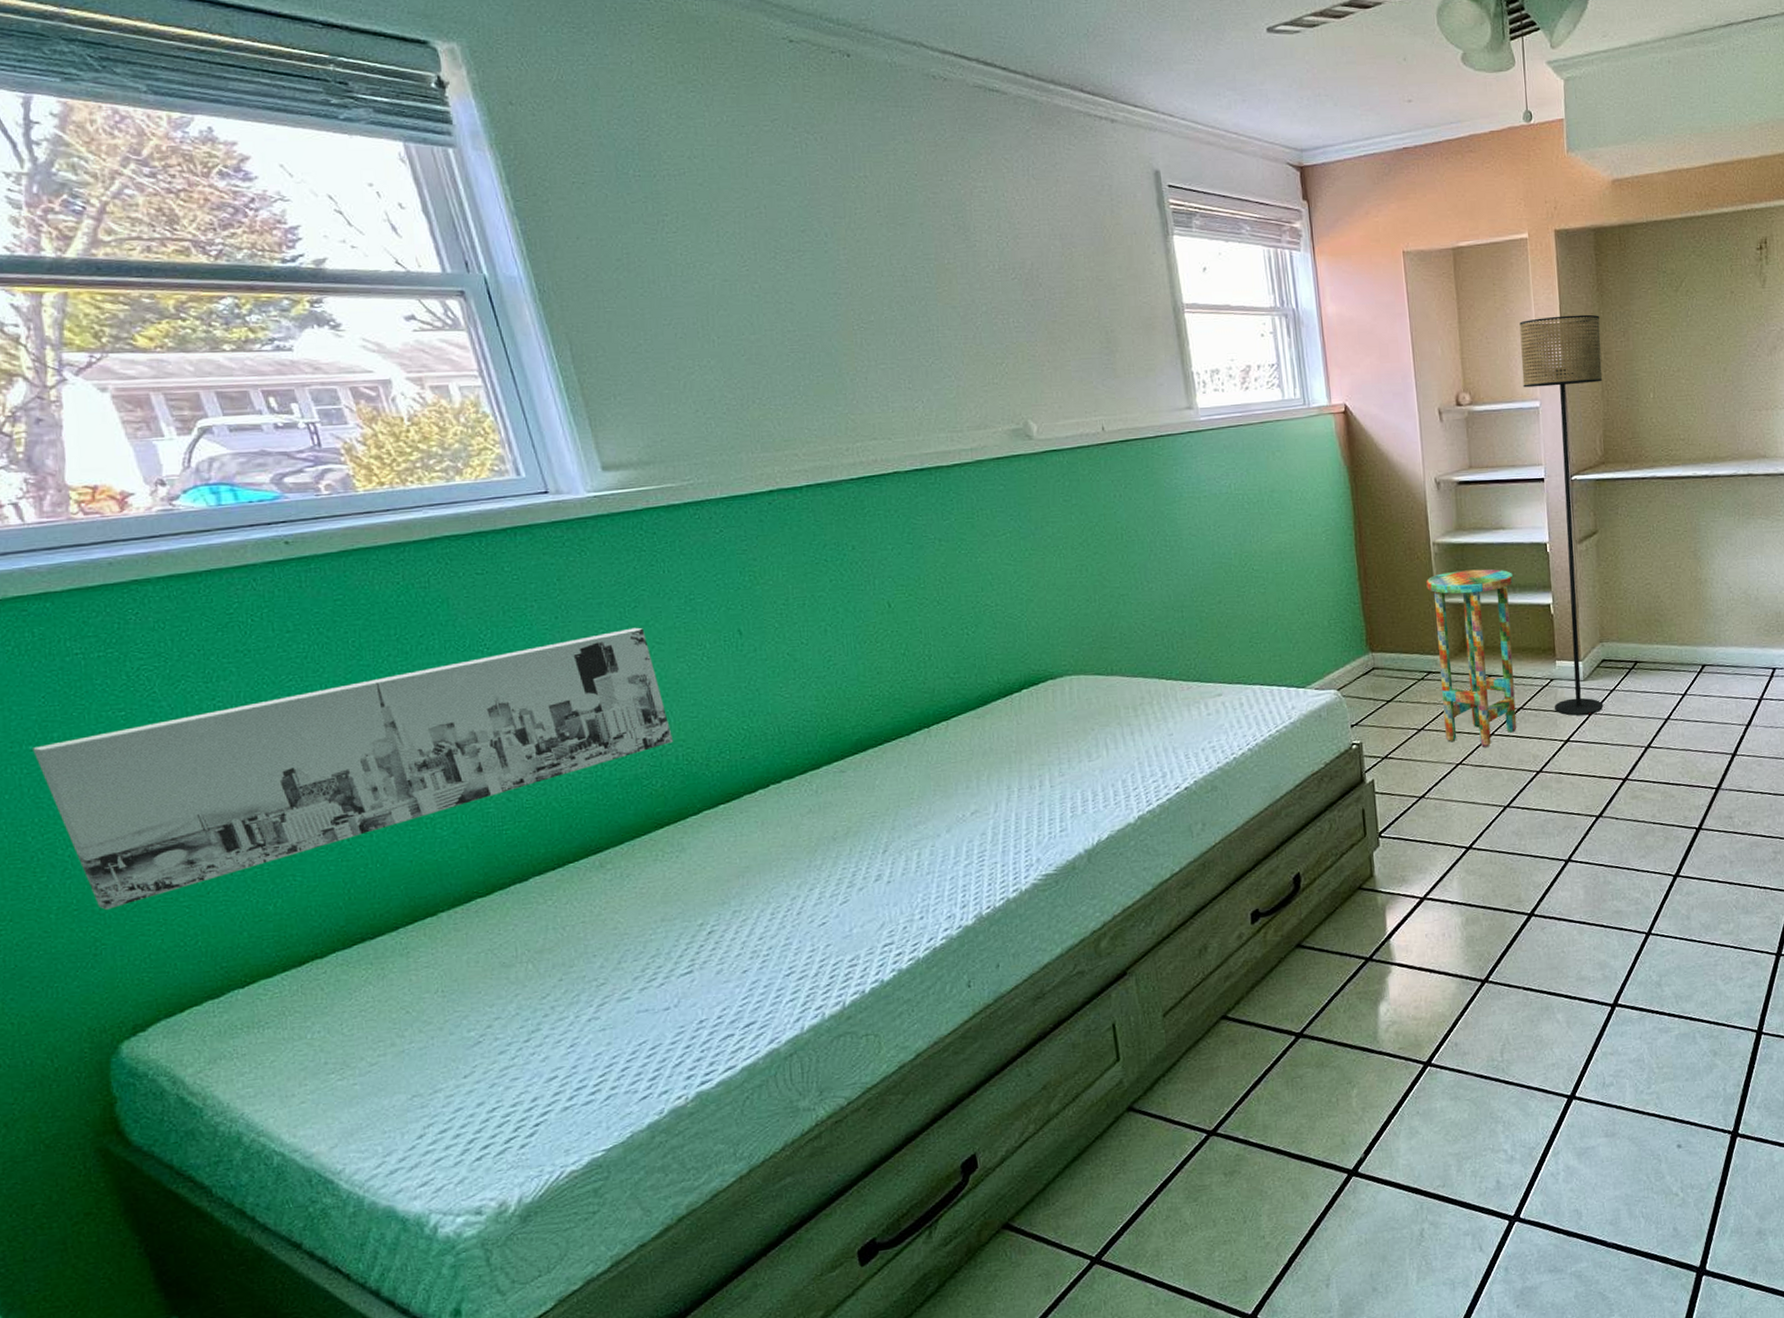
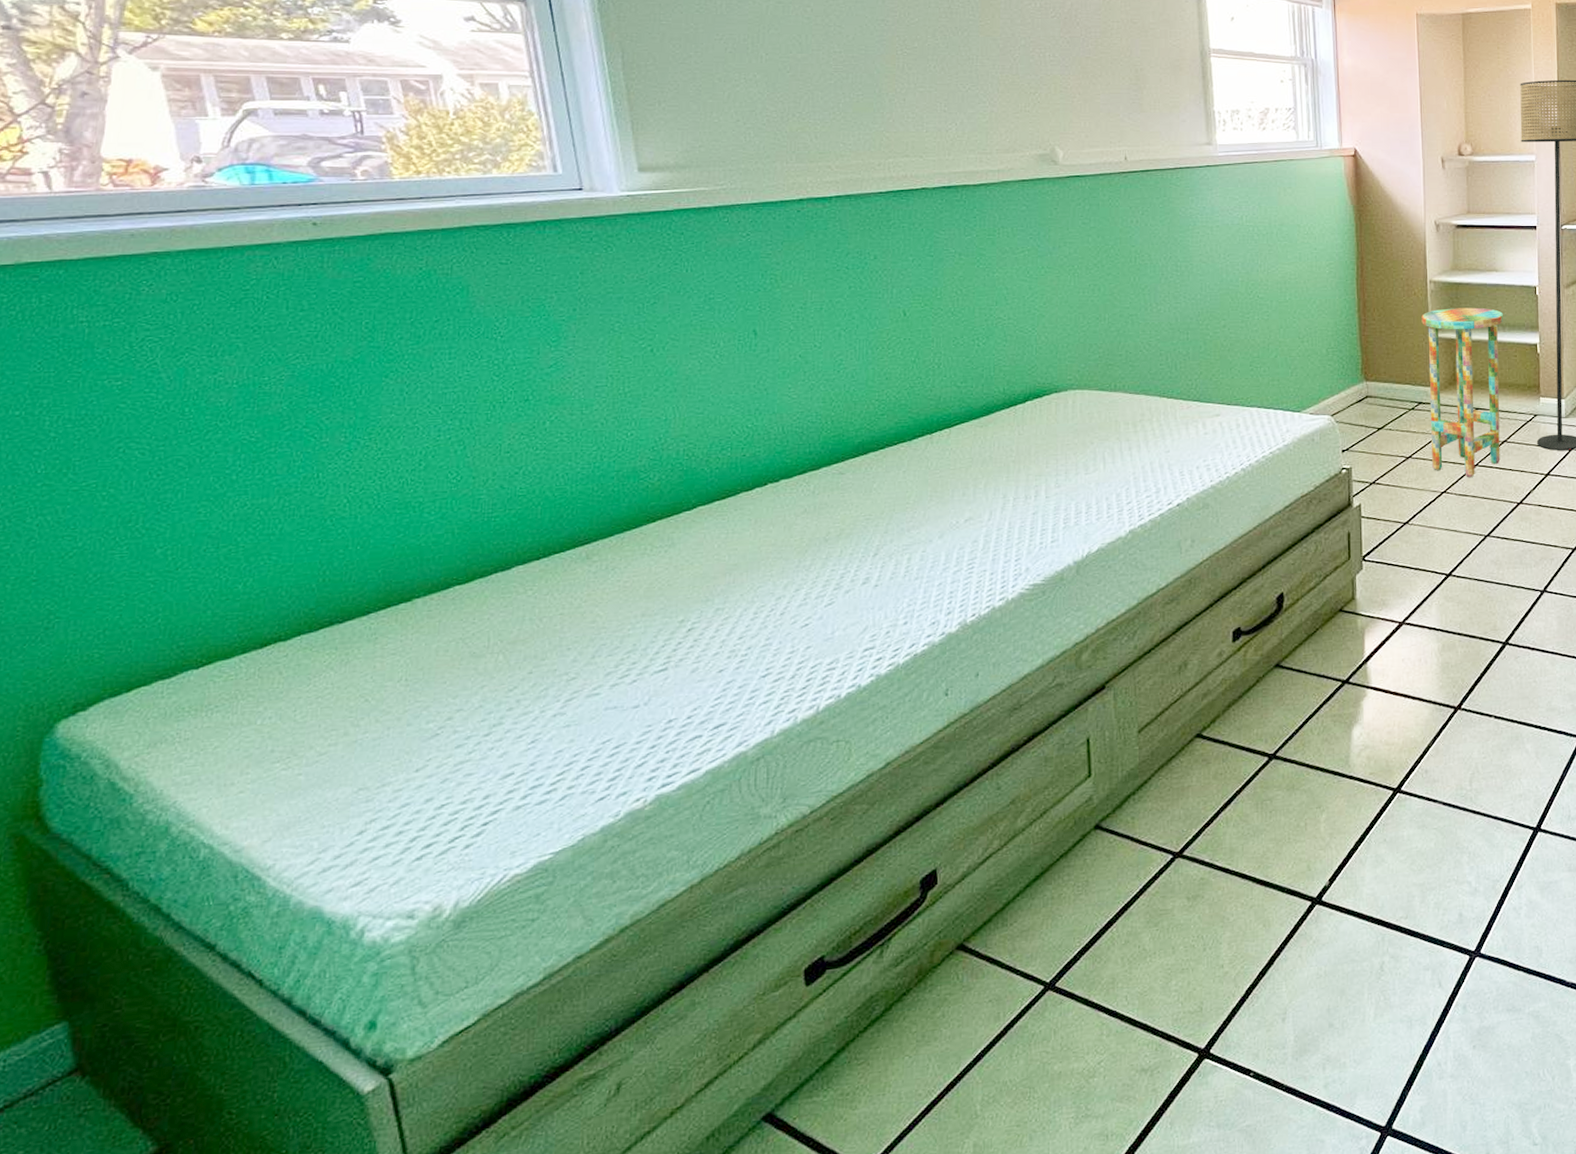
wall art: present [33,627,673,910] -> none [19,323,676,582]

